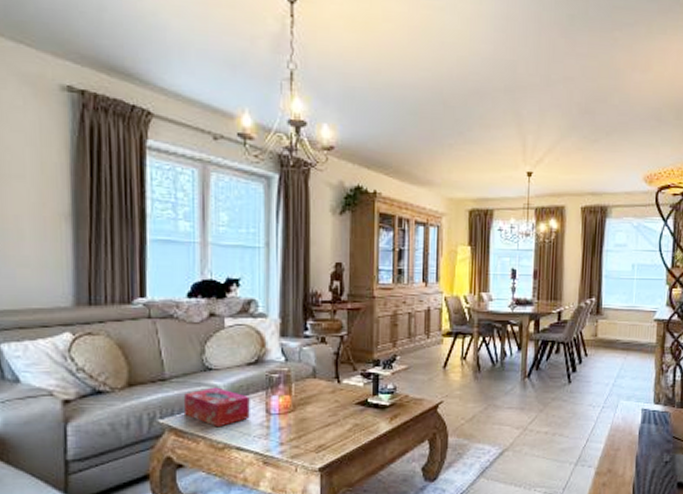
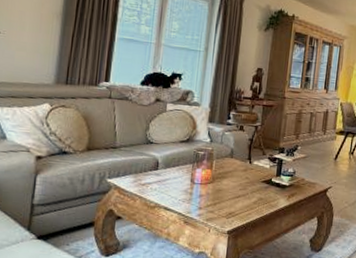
tissue box: present [184,387,250,428] -> none [128,157,179,190]

